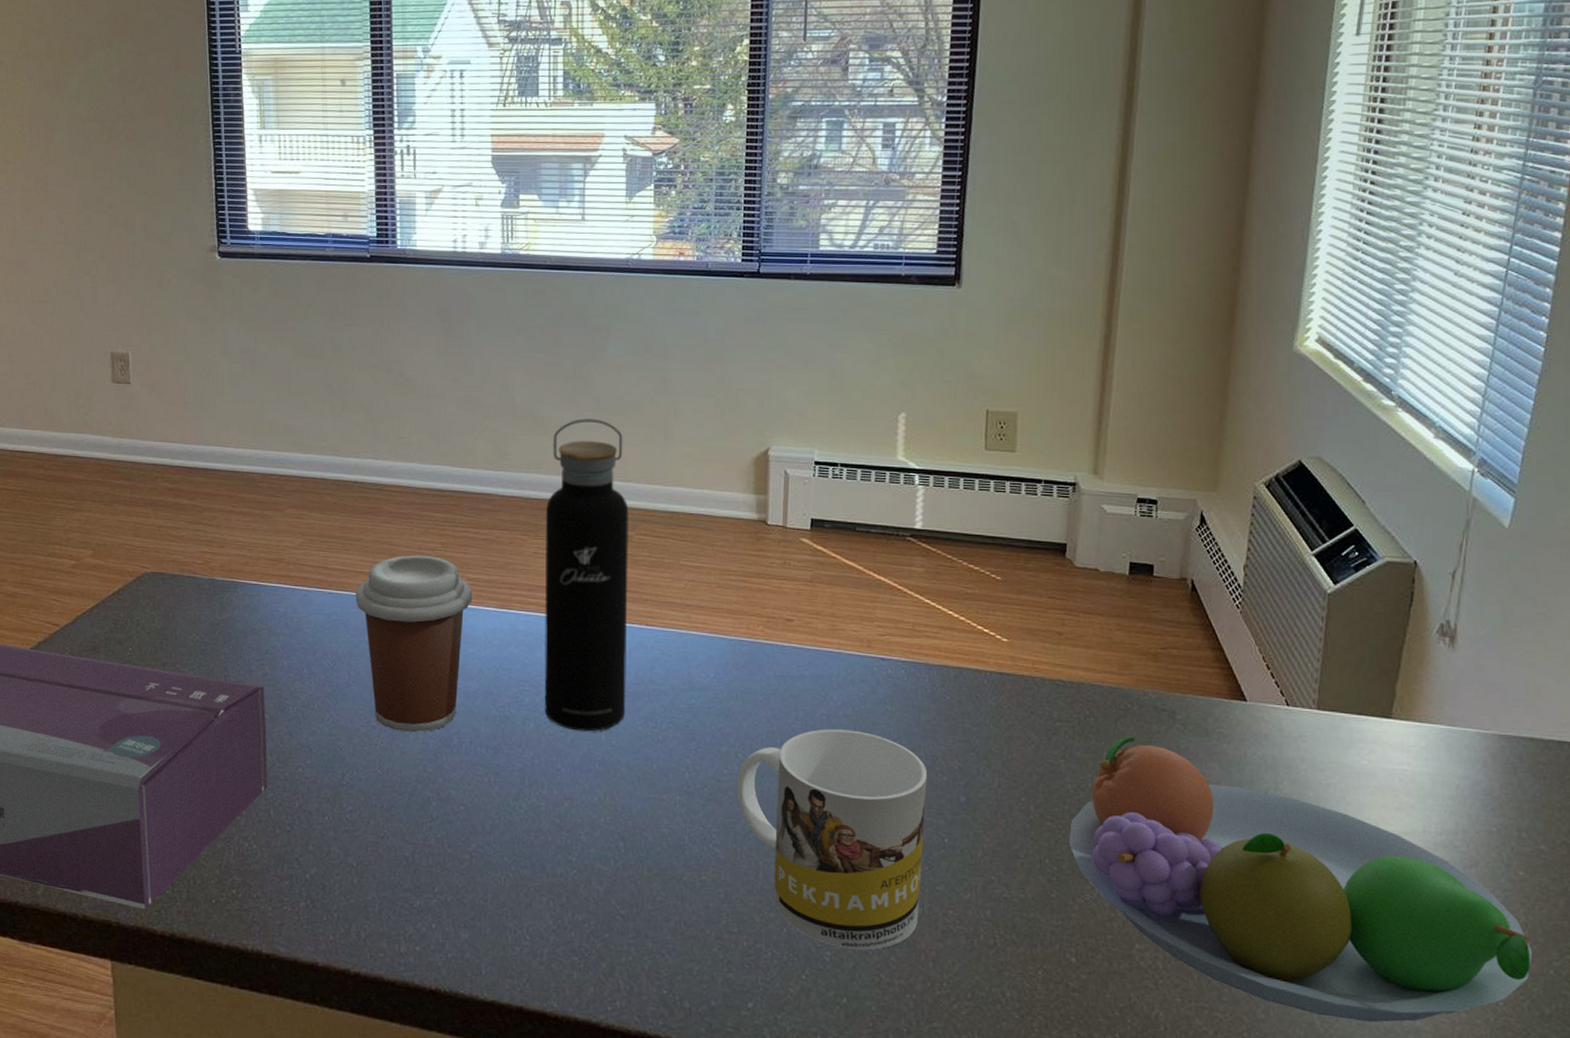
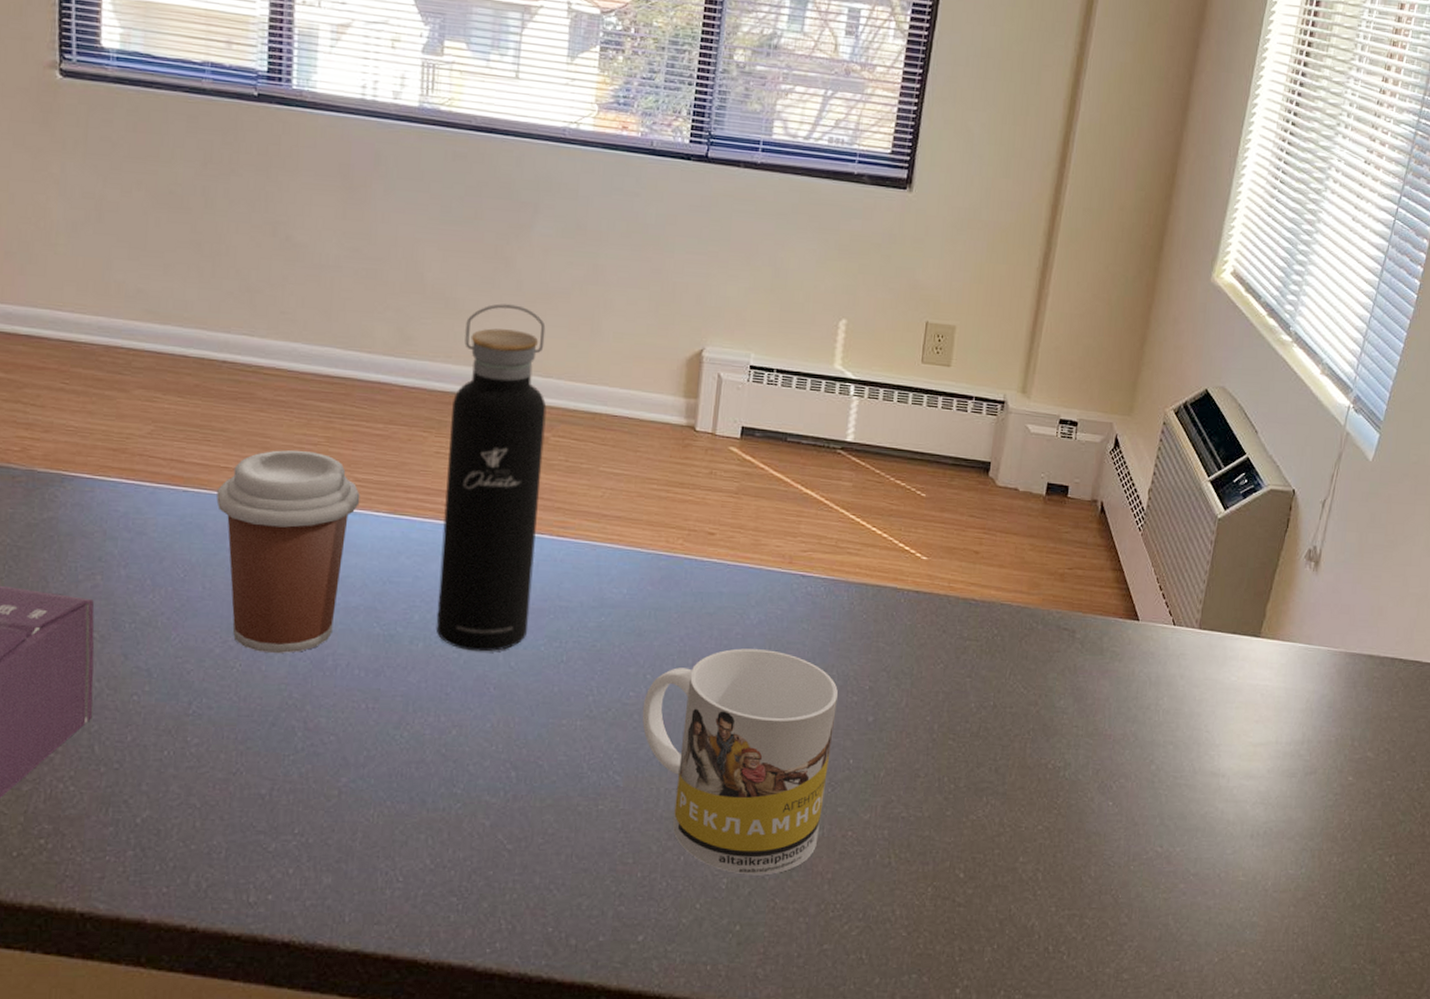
fruit bowl: present [1069,736,1533,1023] -> none [967,655,1352,921]

